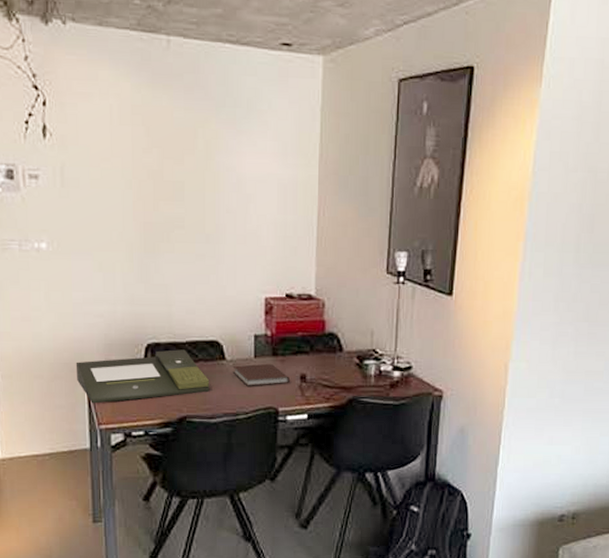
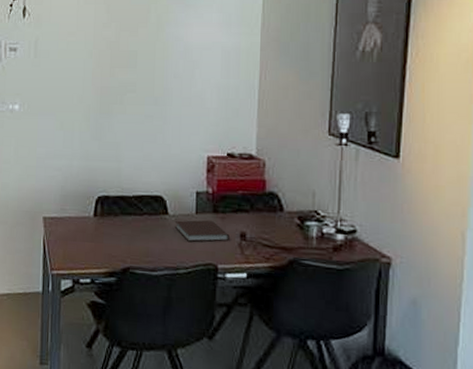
document tray: present [75,349,210,404] -> none [35,203,153,250]

